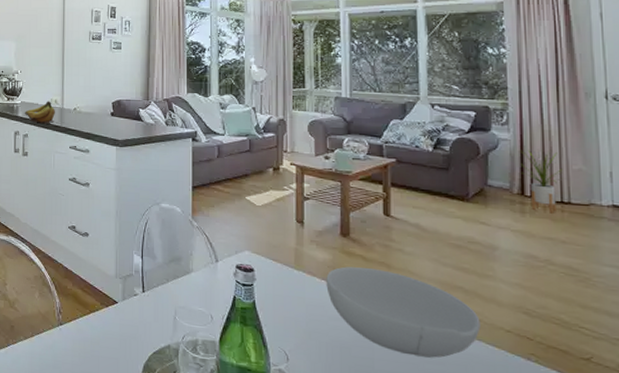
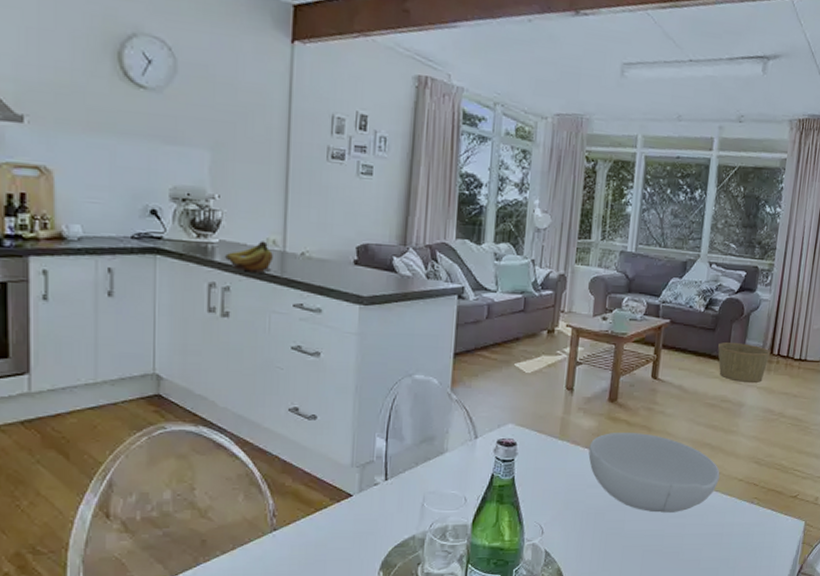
basket: none [455,182,521,225] -> present [718,342,770,382]
house plant: present [519,149,563,214] -> none [775,310,806,370]

